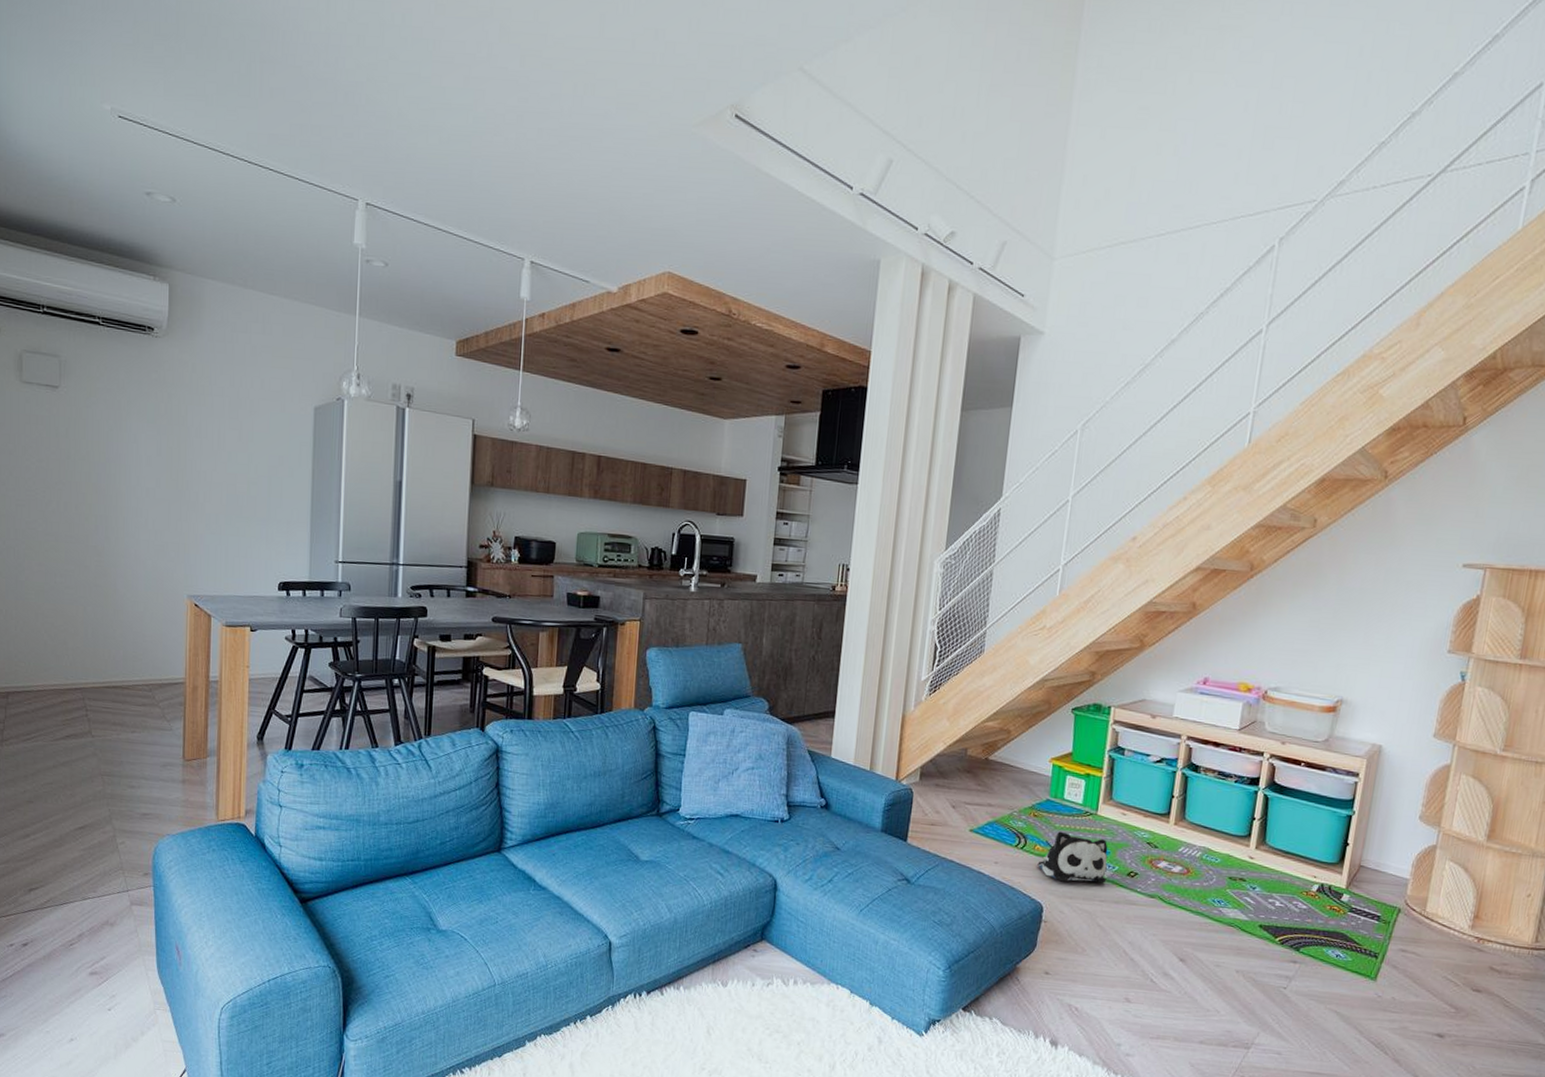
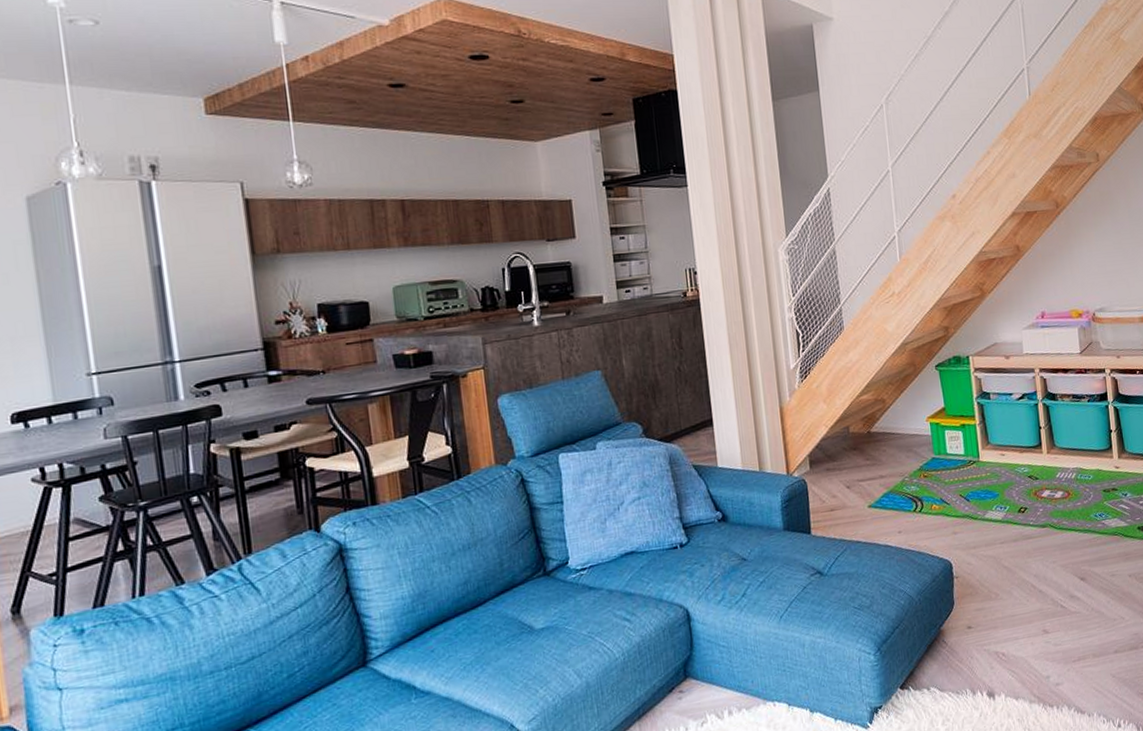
plush toy: present [1037,831,1108,883] -> none [937,483,1002,534]

